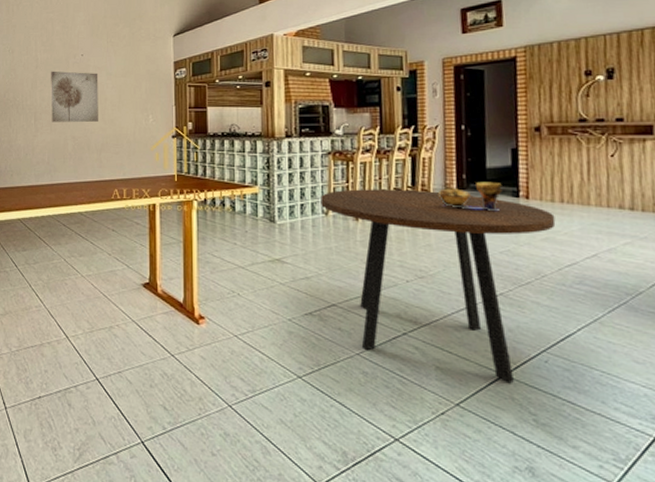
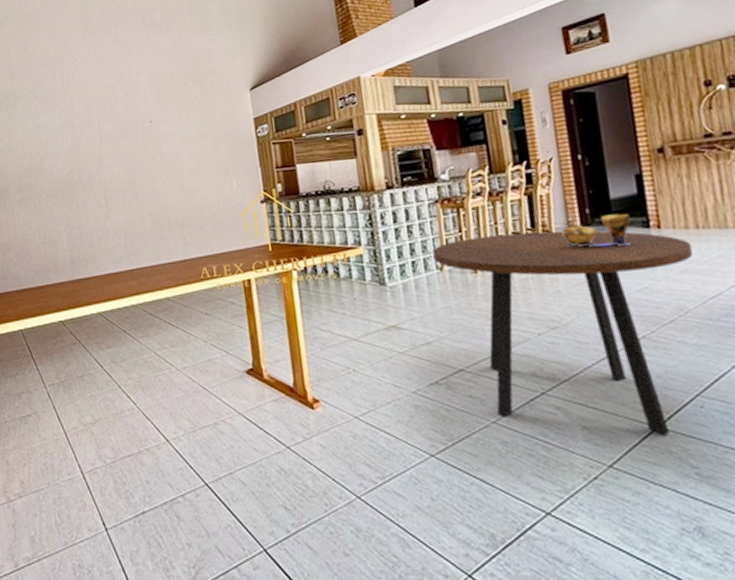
wall art: present [50,71,98,122] -> none [118,140,177,200]

